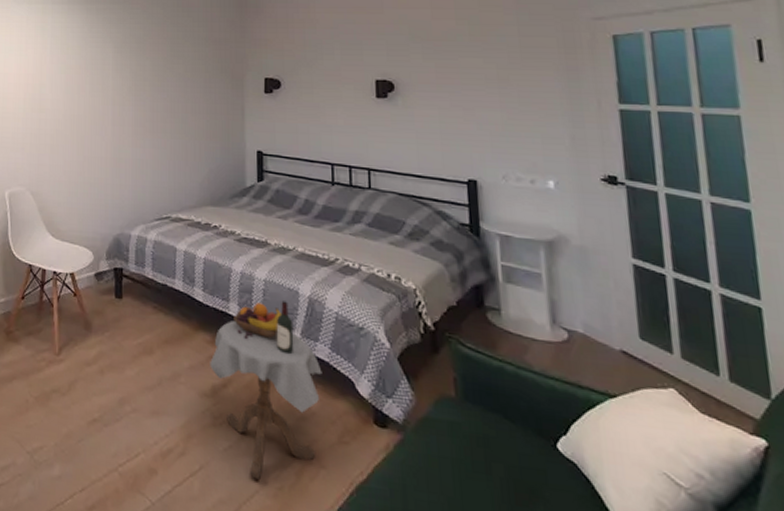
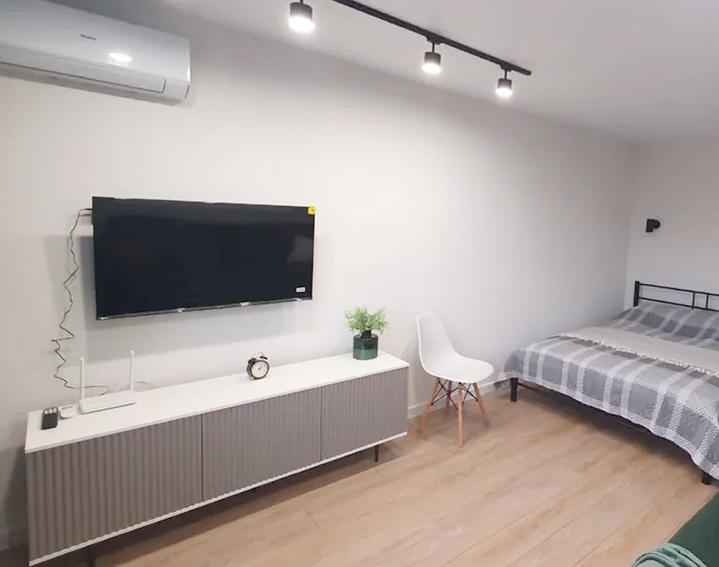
side table: present [210,301,322,479] -> none [584,399,669,525]

